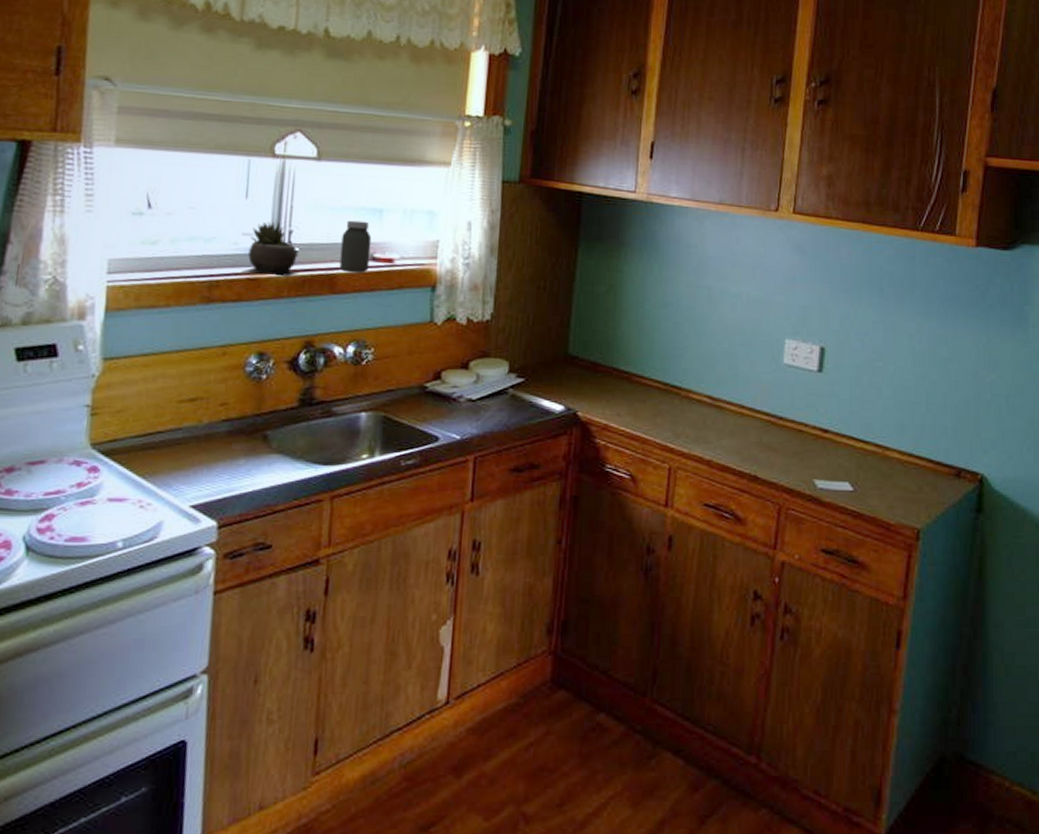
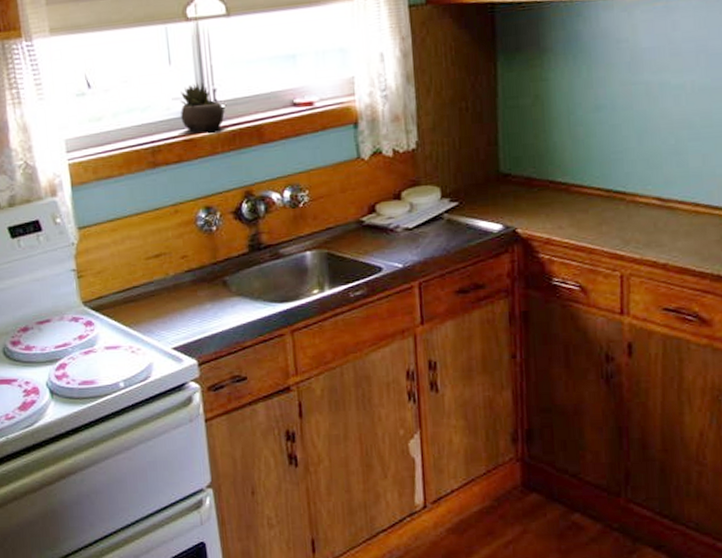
jar: present [339,220,372,273] -> none [261,69,292,122]

